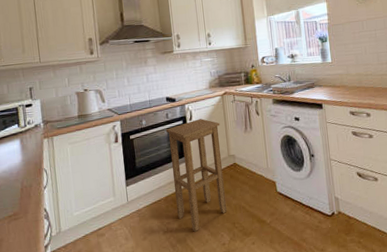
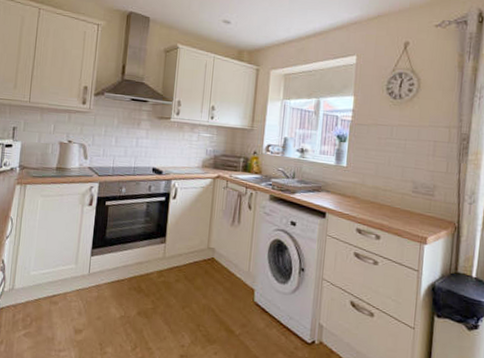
stool: present [165,119,228,232] -> none [138,199,206,324]

